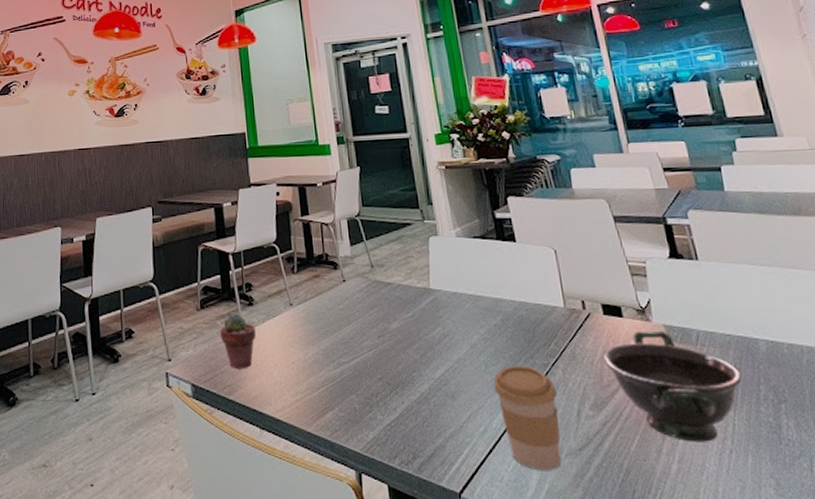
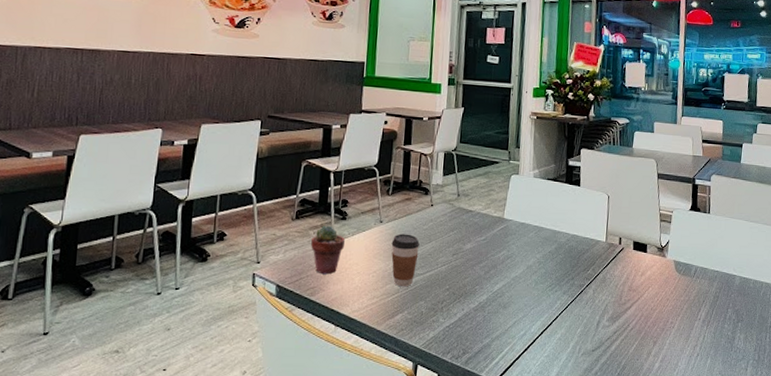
coffee cup: none [306,316,339,379] -> present [391,234,420,287]
coffee cup: present [493,365,562,471] -> none [538,284,586,366]
bowl: present [602,330,743,442] -> none [625,264,719,348]

